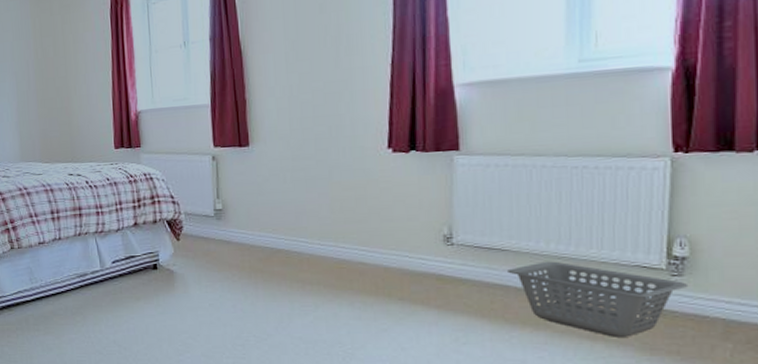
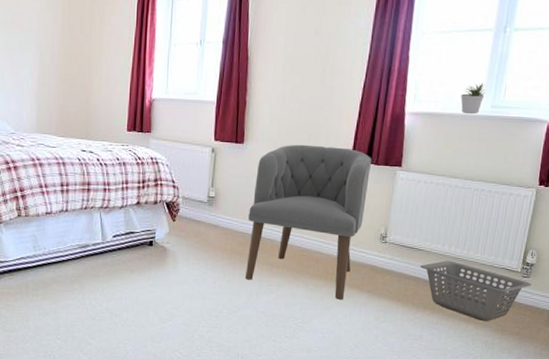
armchair: none [265,136,417,318] -> present [245,144,372,300]
potted plant: none [531,33,566,76] -> present [461,82,485,115]

